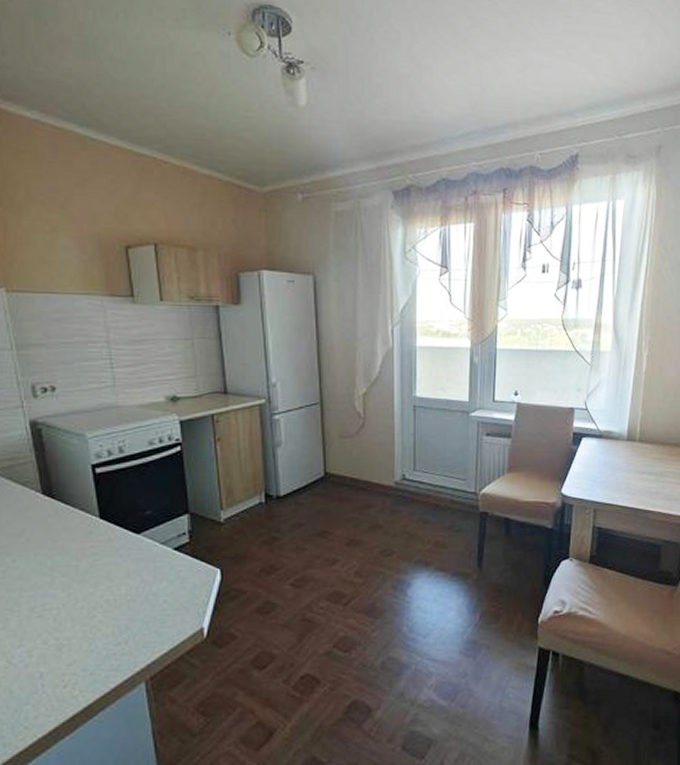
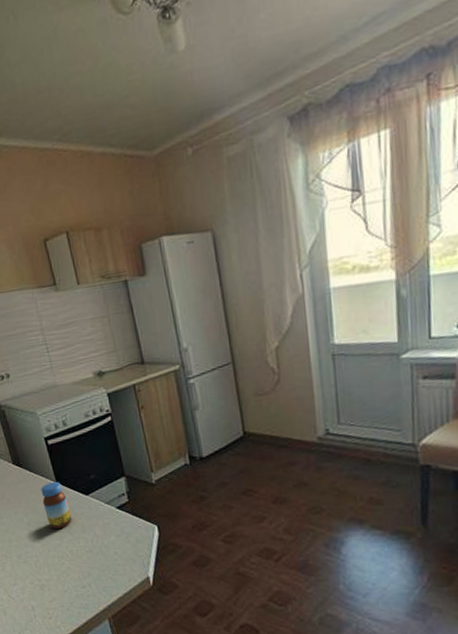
jar: none [77,516,115,575] -> present [41,481,72,530]

